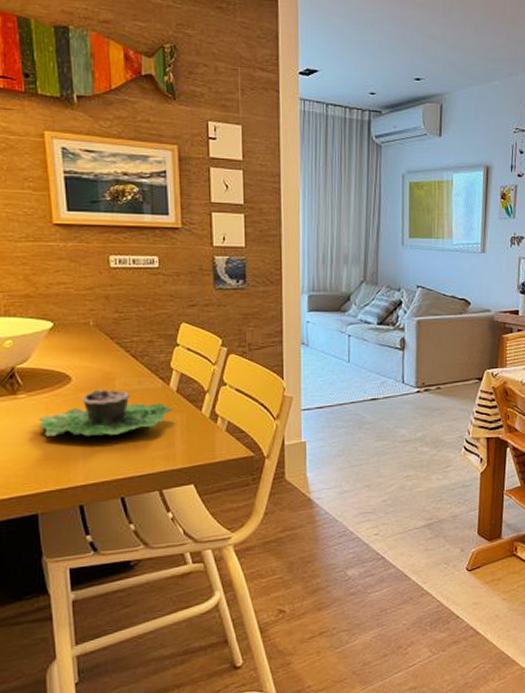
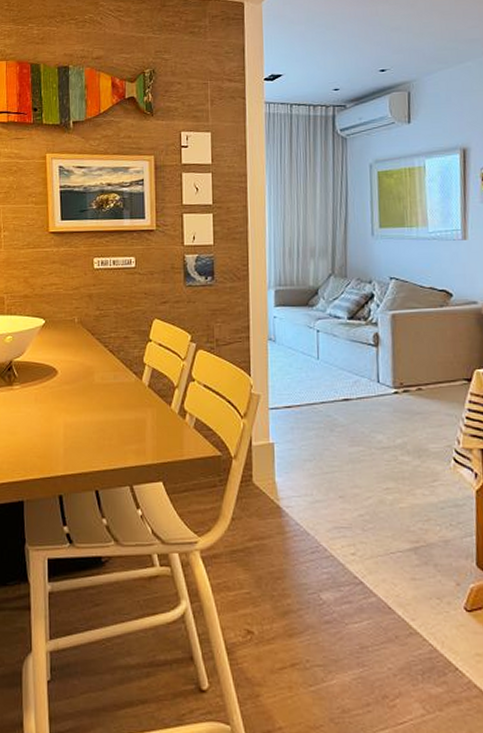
succulent planter: present [38,389,174,437] -> none [28,382,145,429]

